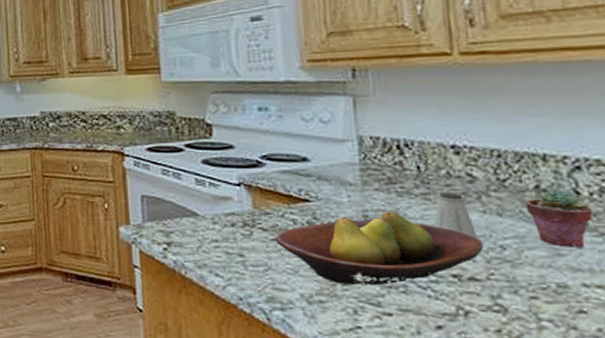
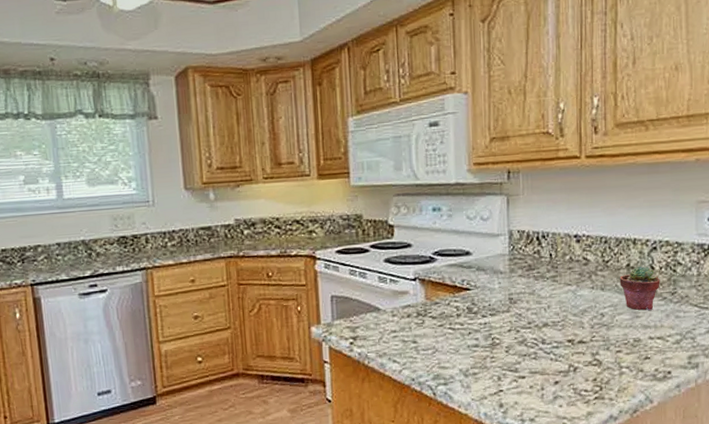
fruit bowl: present [275,211,483,285] -> none [442,293,590,358]
saltshaker: present [434,192,479,240] -> none [559,273,587,311]

